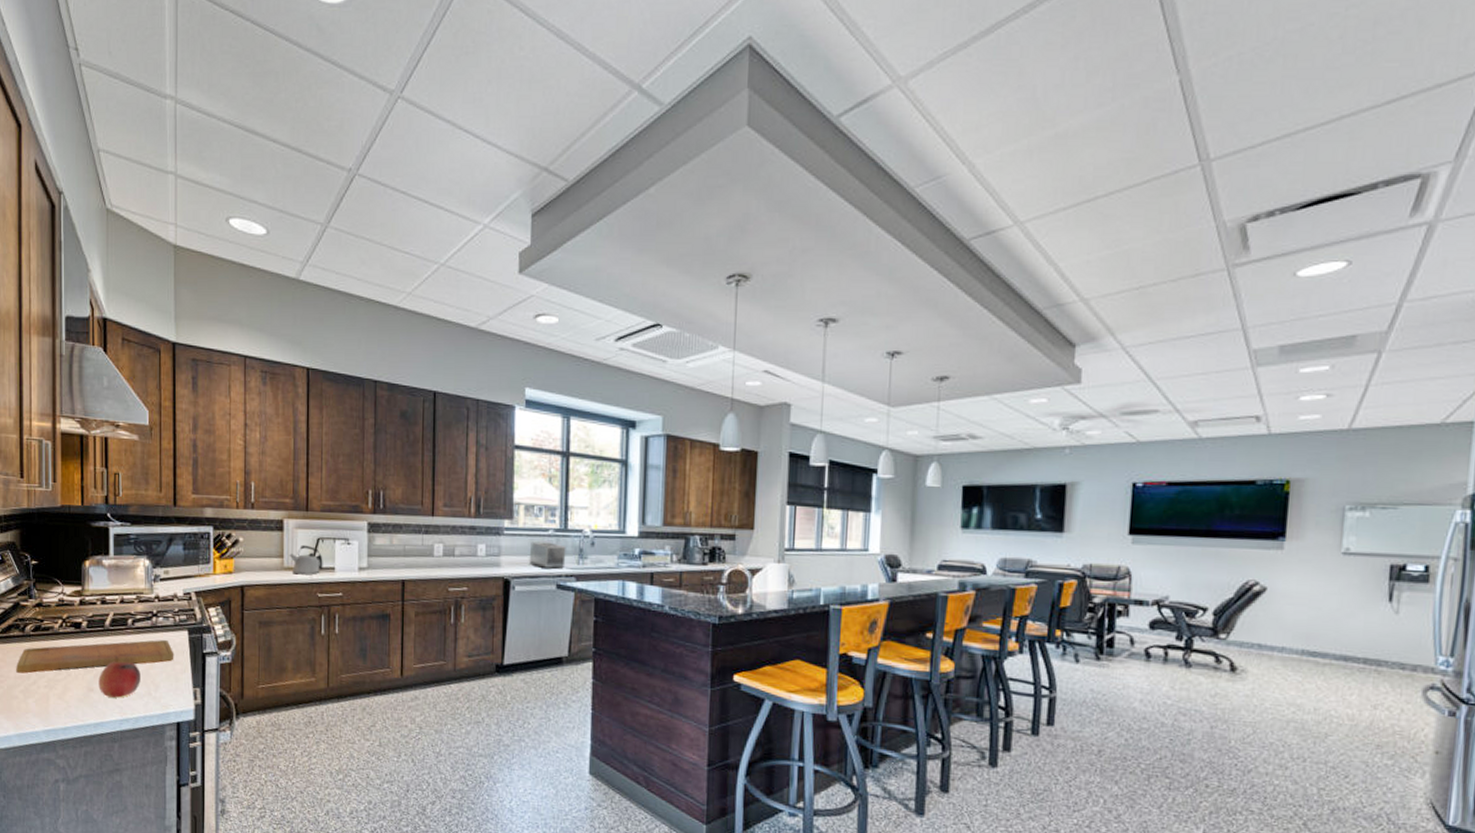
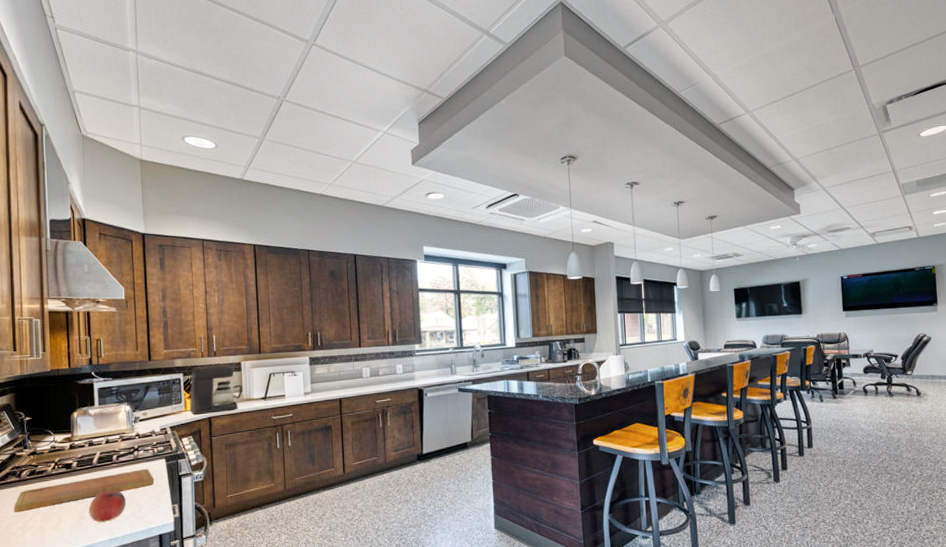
coffee maker: none [218,519,284,582] -> present [189,364,243,416]
kettle: present [289,544,323,575] -> none [247,380,275,404]
toaster: present [529,541,566,570] -> none [436,358,464,378]

